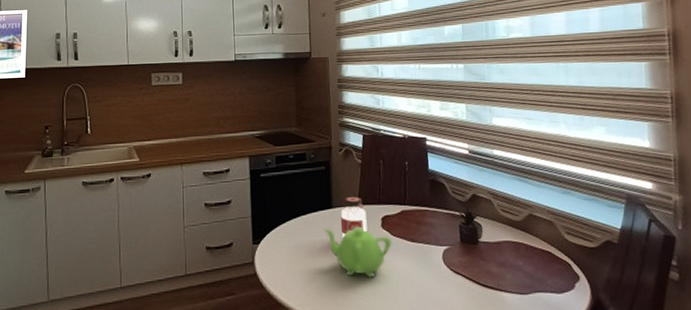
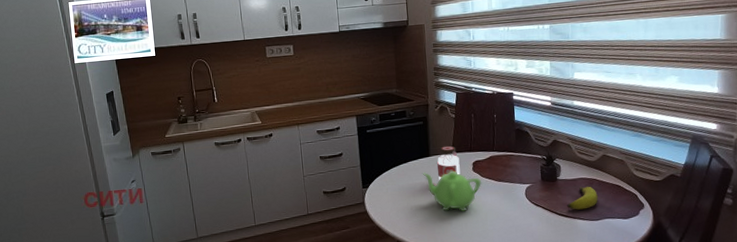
banana: none [491,251,527,280] -> present [567,186,598,210]

